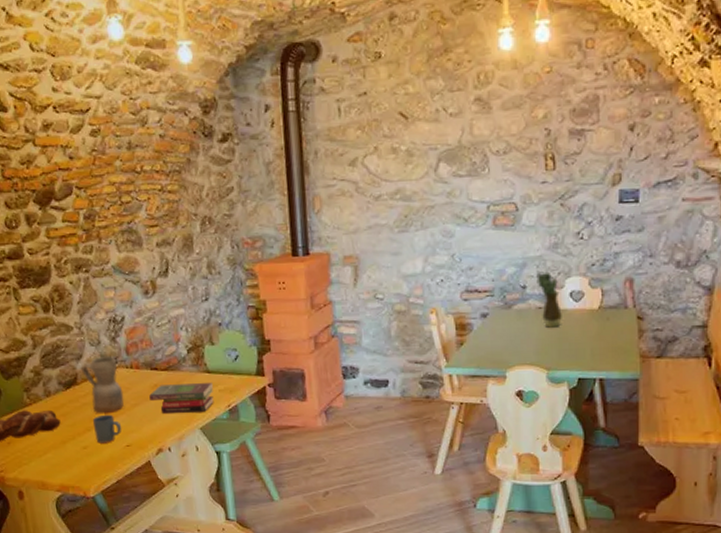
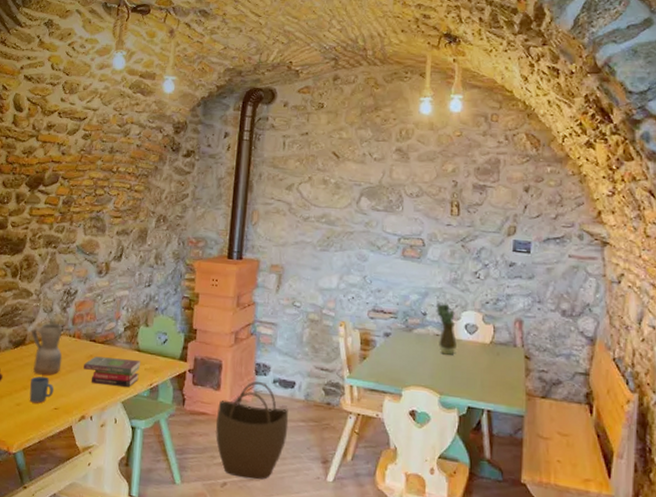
woven basket: none [307,385,387,484] -> present [215,381,289,479]

